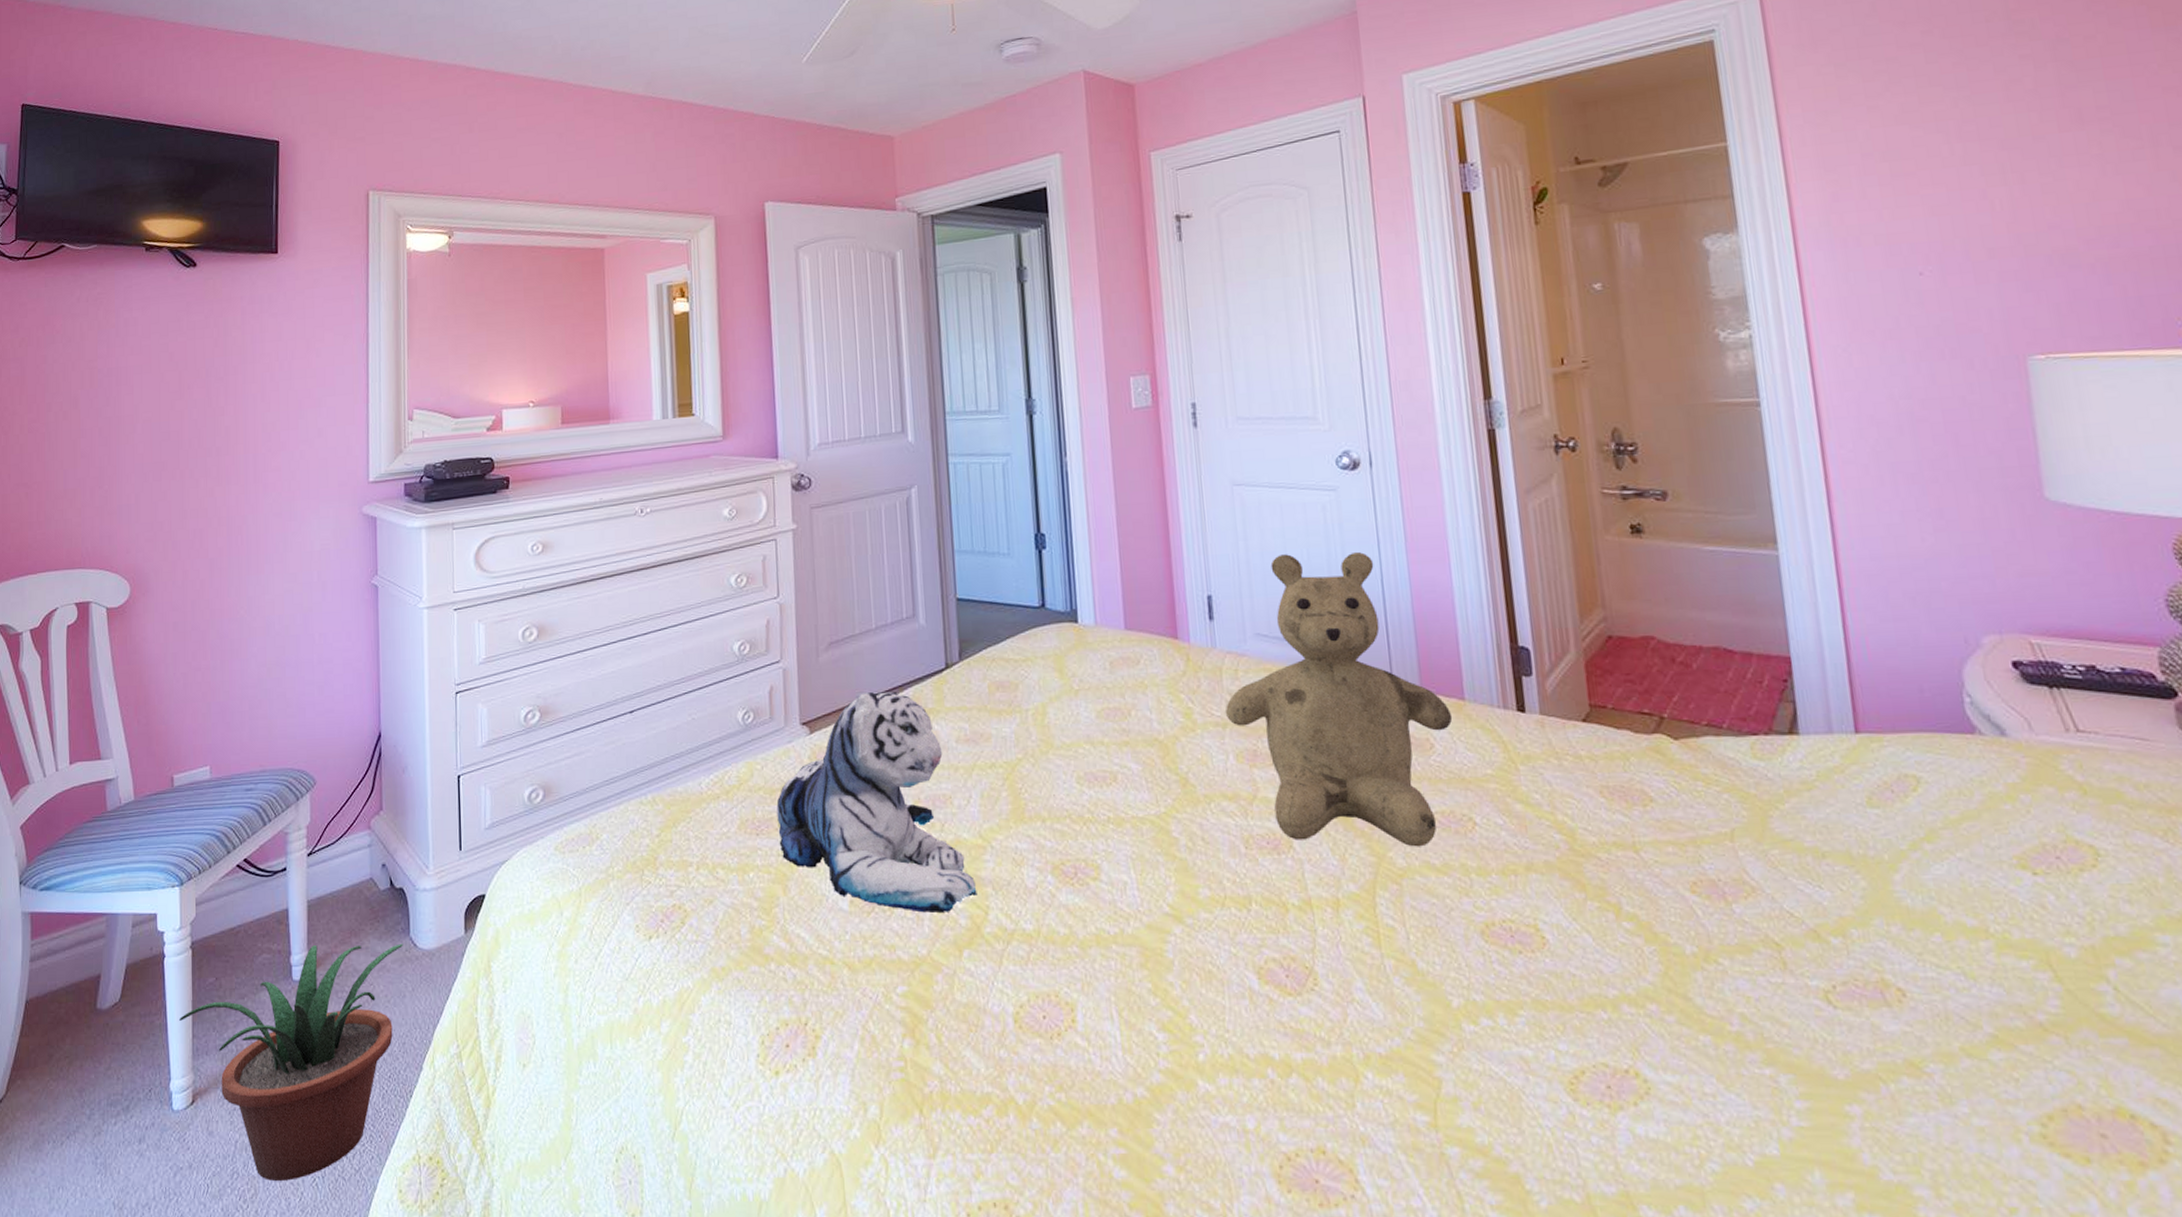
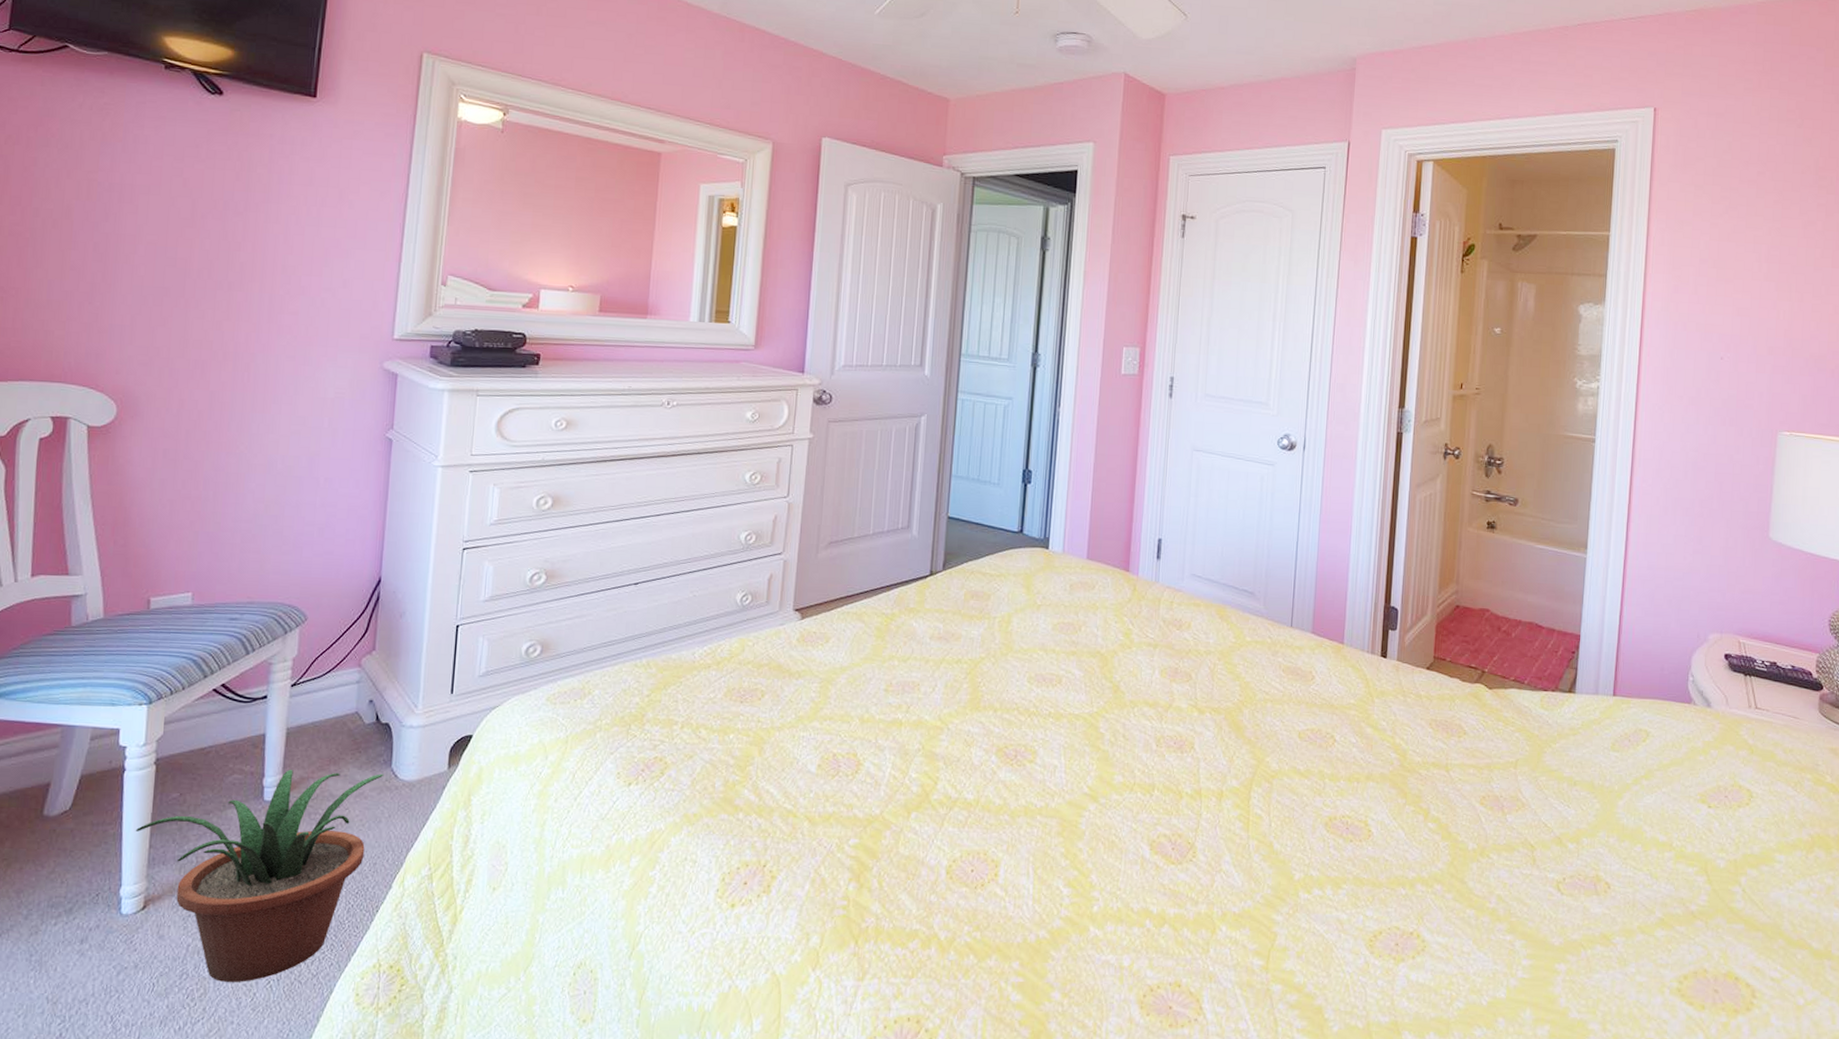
plush toy: present [776,691,977,914] -> none [760,589,930,781]
teddy bear: present [1225,551,1453,847] -> none [1157,512,1332,755]

